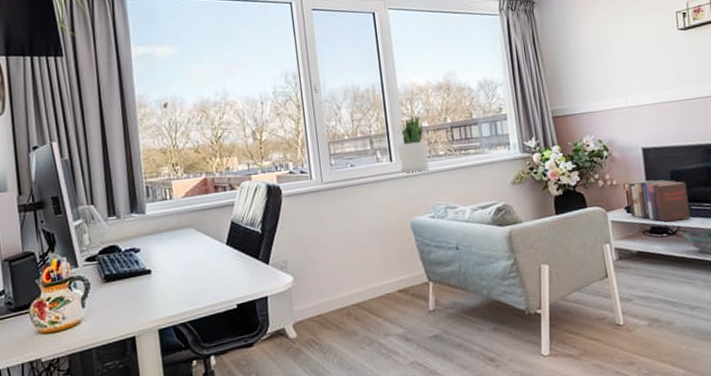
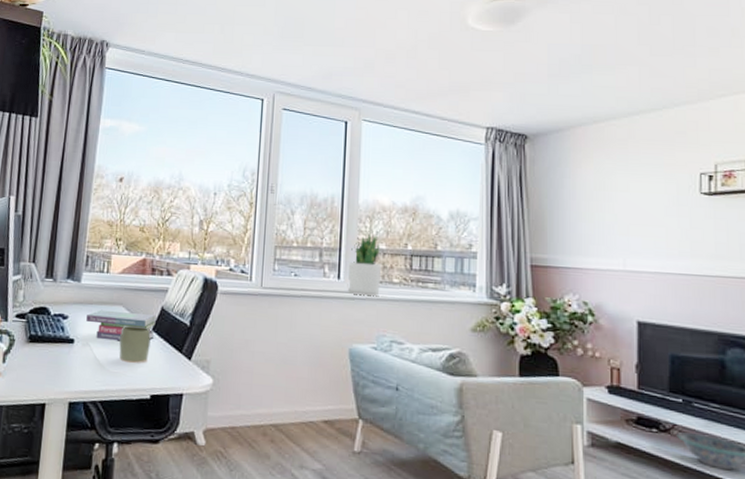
books: none [158,230,229,265] -> present [86,309,156,341]
mug: none [195,242,228,281] -> present [119,325,151,364]
books: present [627,179,691,223] -> none [612,358,692,418]

